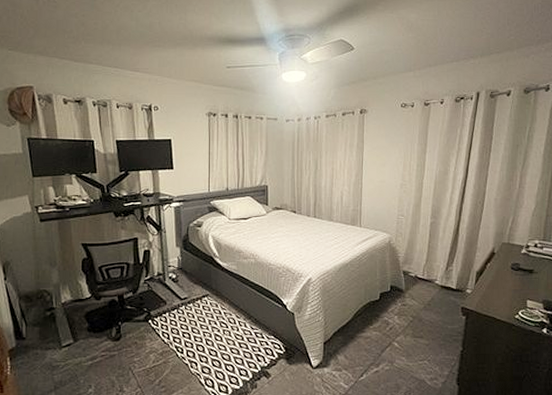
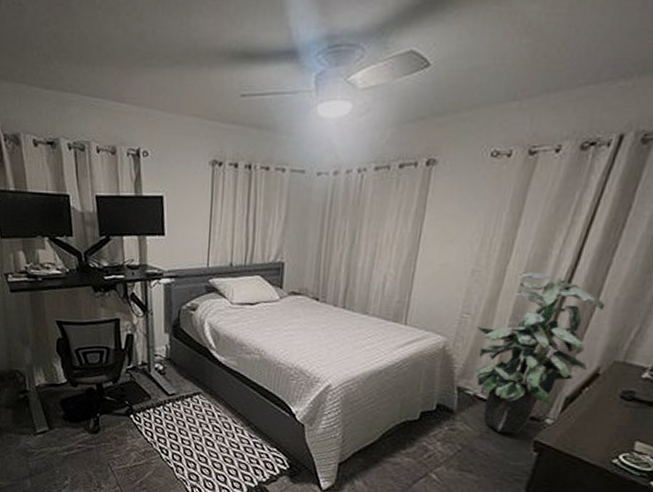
indoor plant: none [409,184,489,304] -> present [474,272,606,435]

